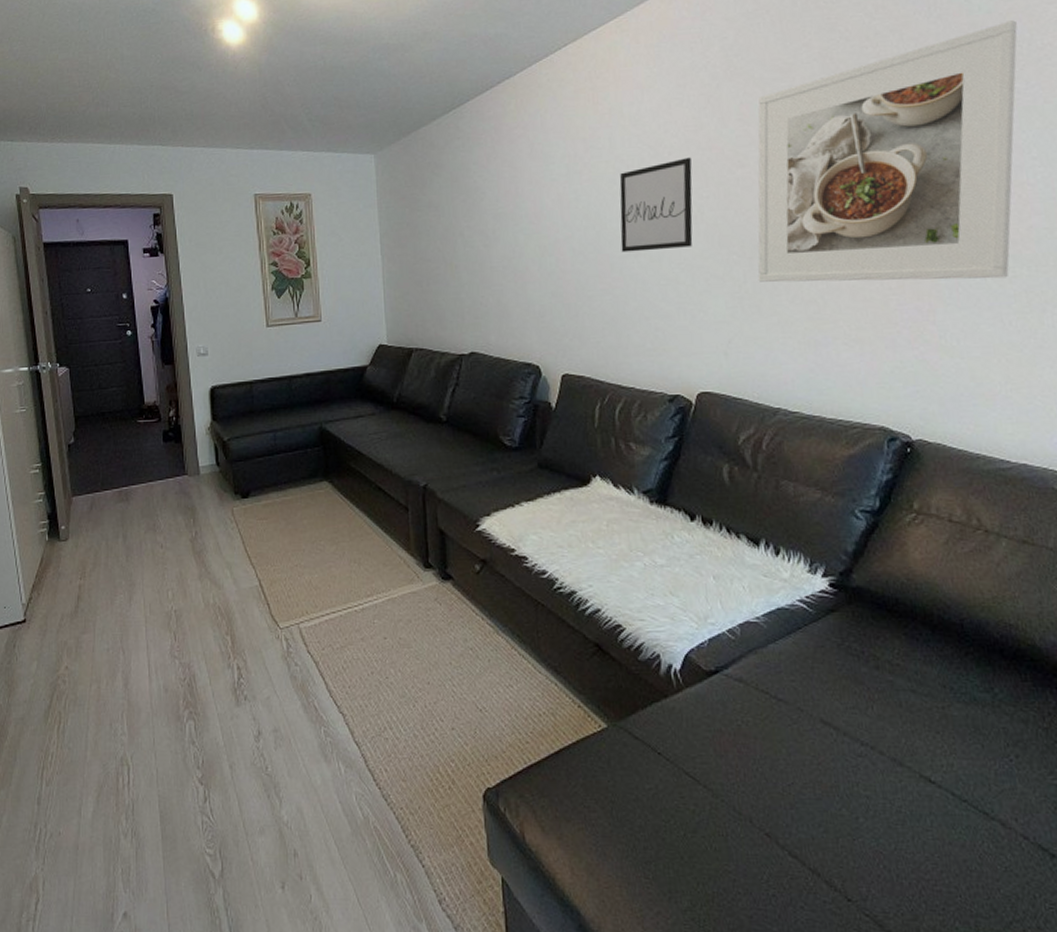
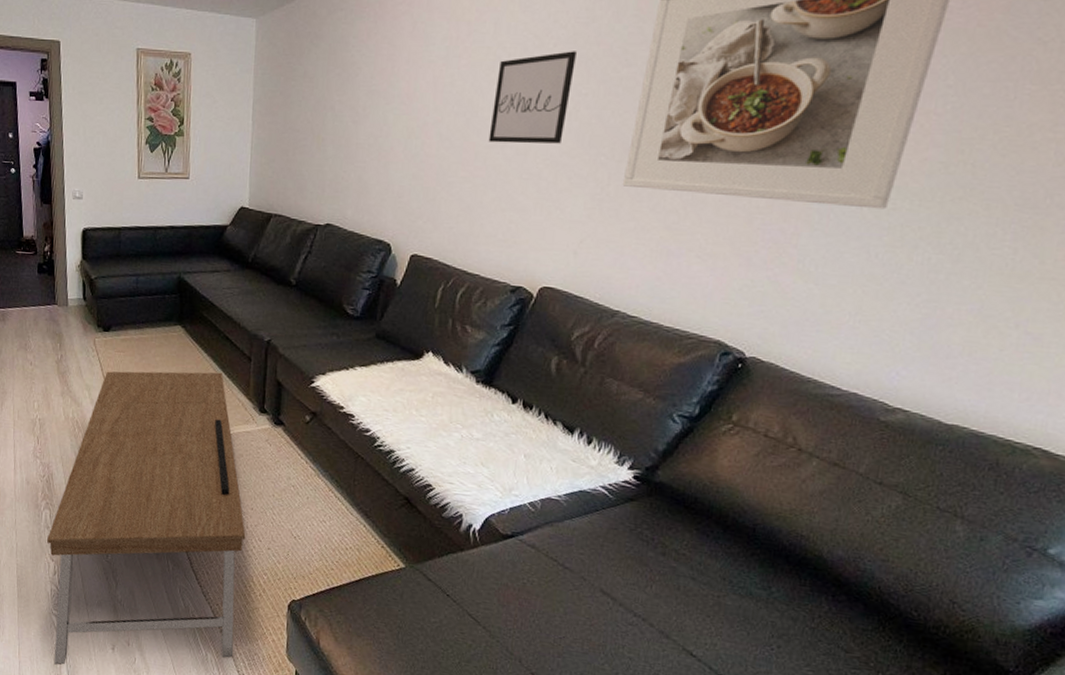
coffee table: none [193,528,427,921] -> present [47,371,246,666]

